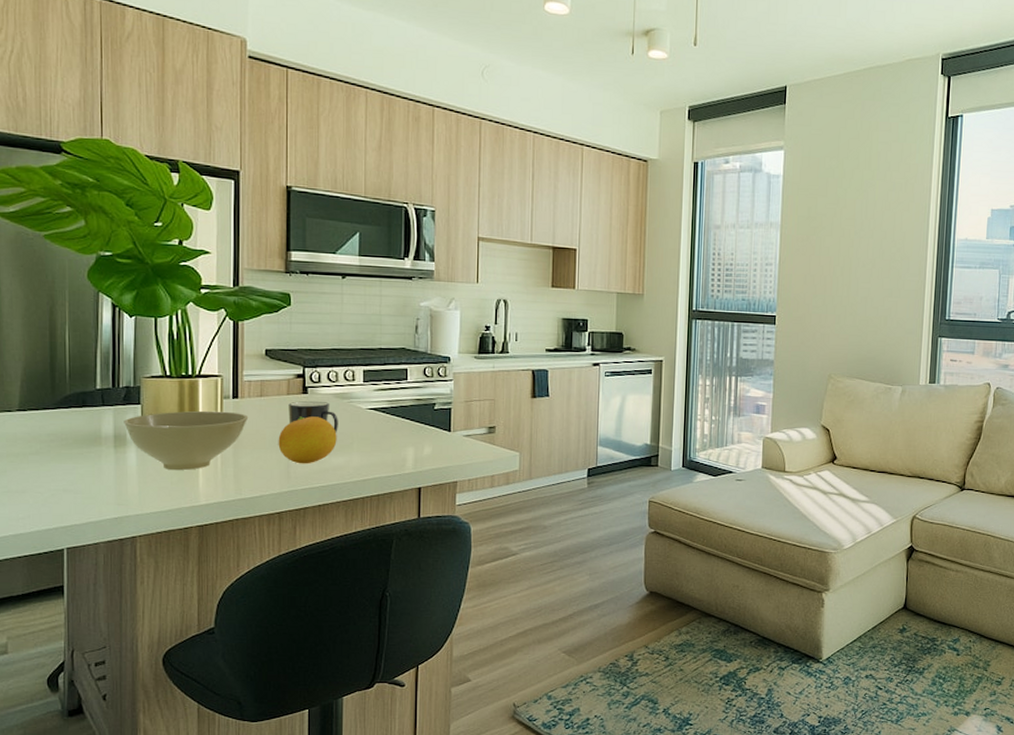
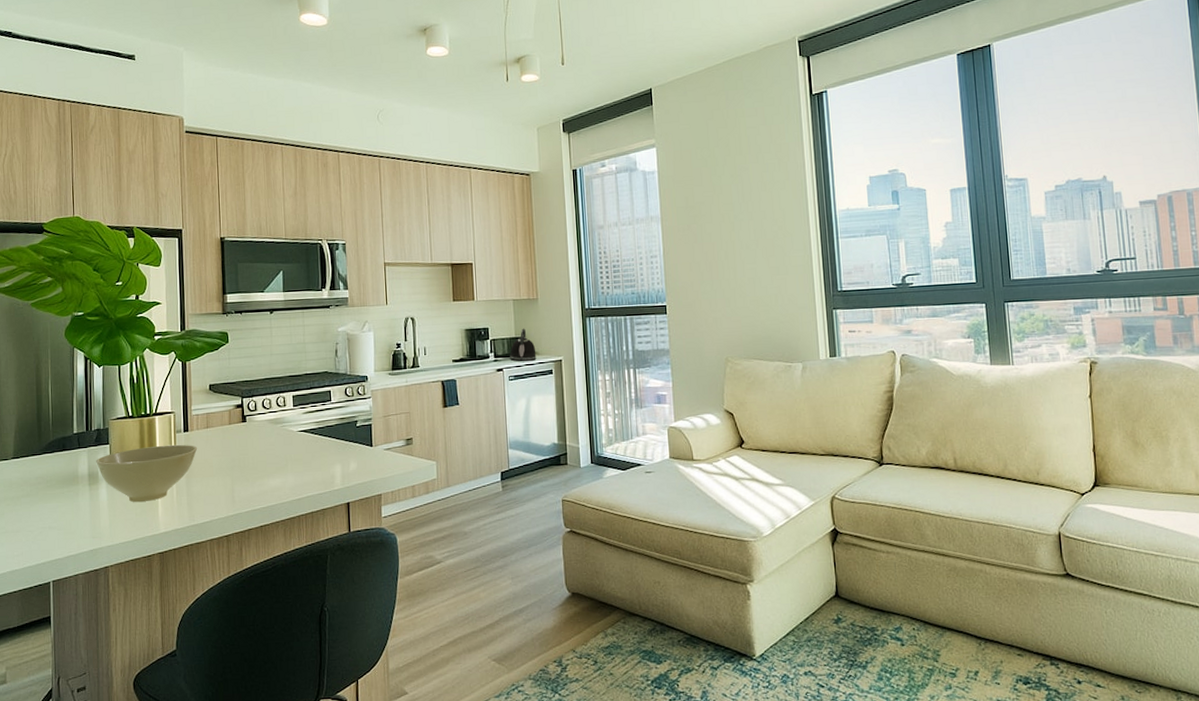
fruit: present [278,416,337,464] -> none [223,442,273,488]
mug: present [288,400,338,433] -> none [230,427,274,457]
kettle: none [608,323,637,359] -> present [510,328,537,362]

